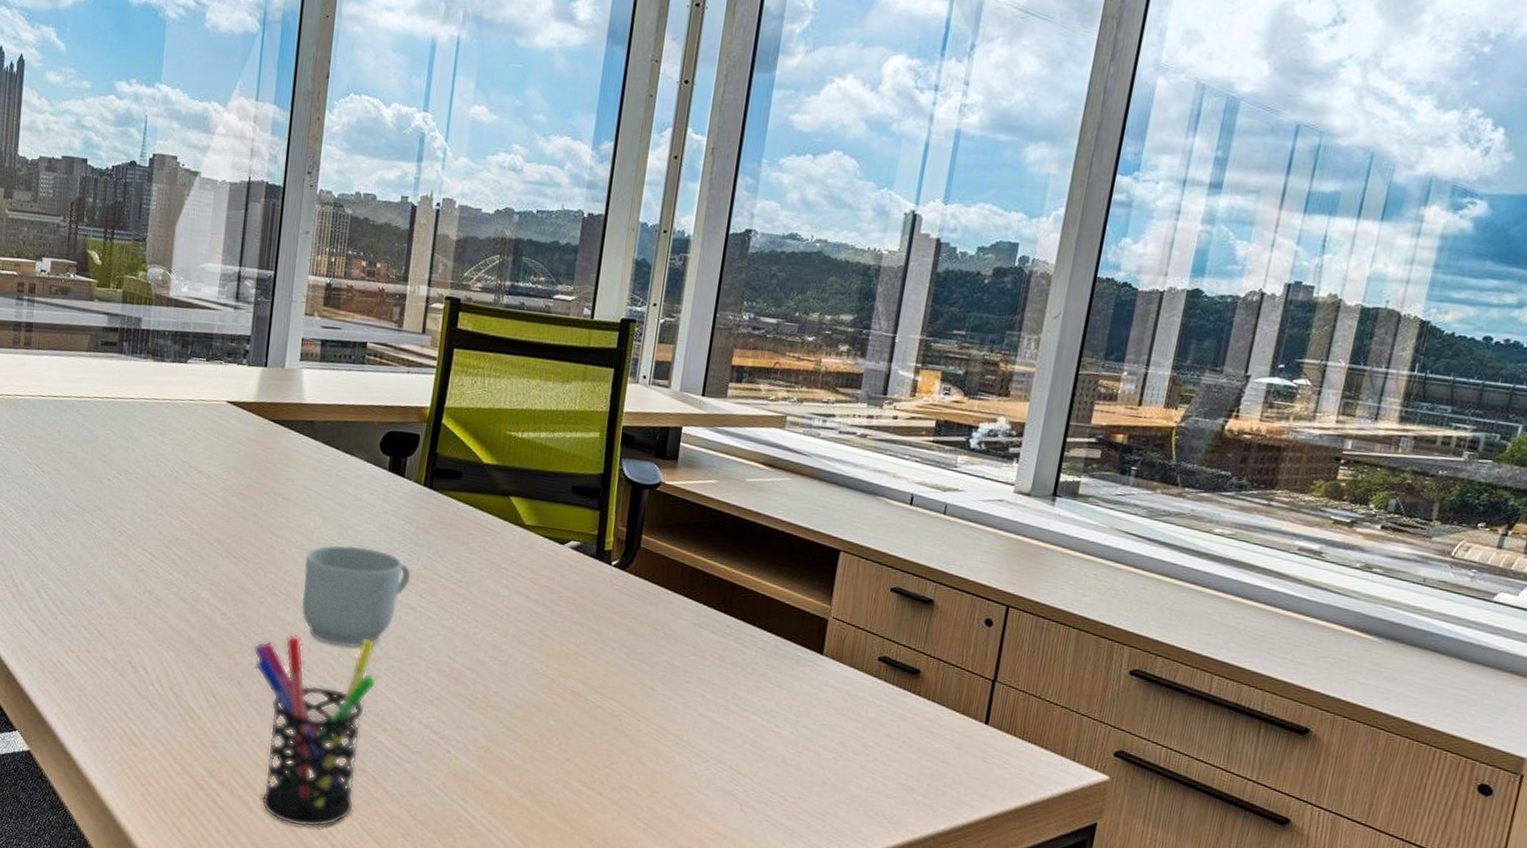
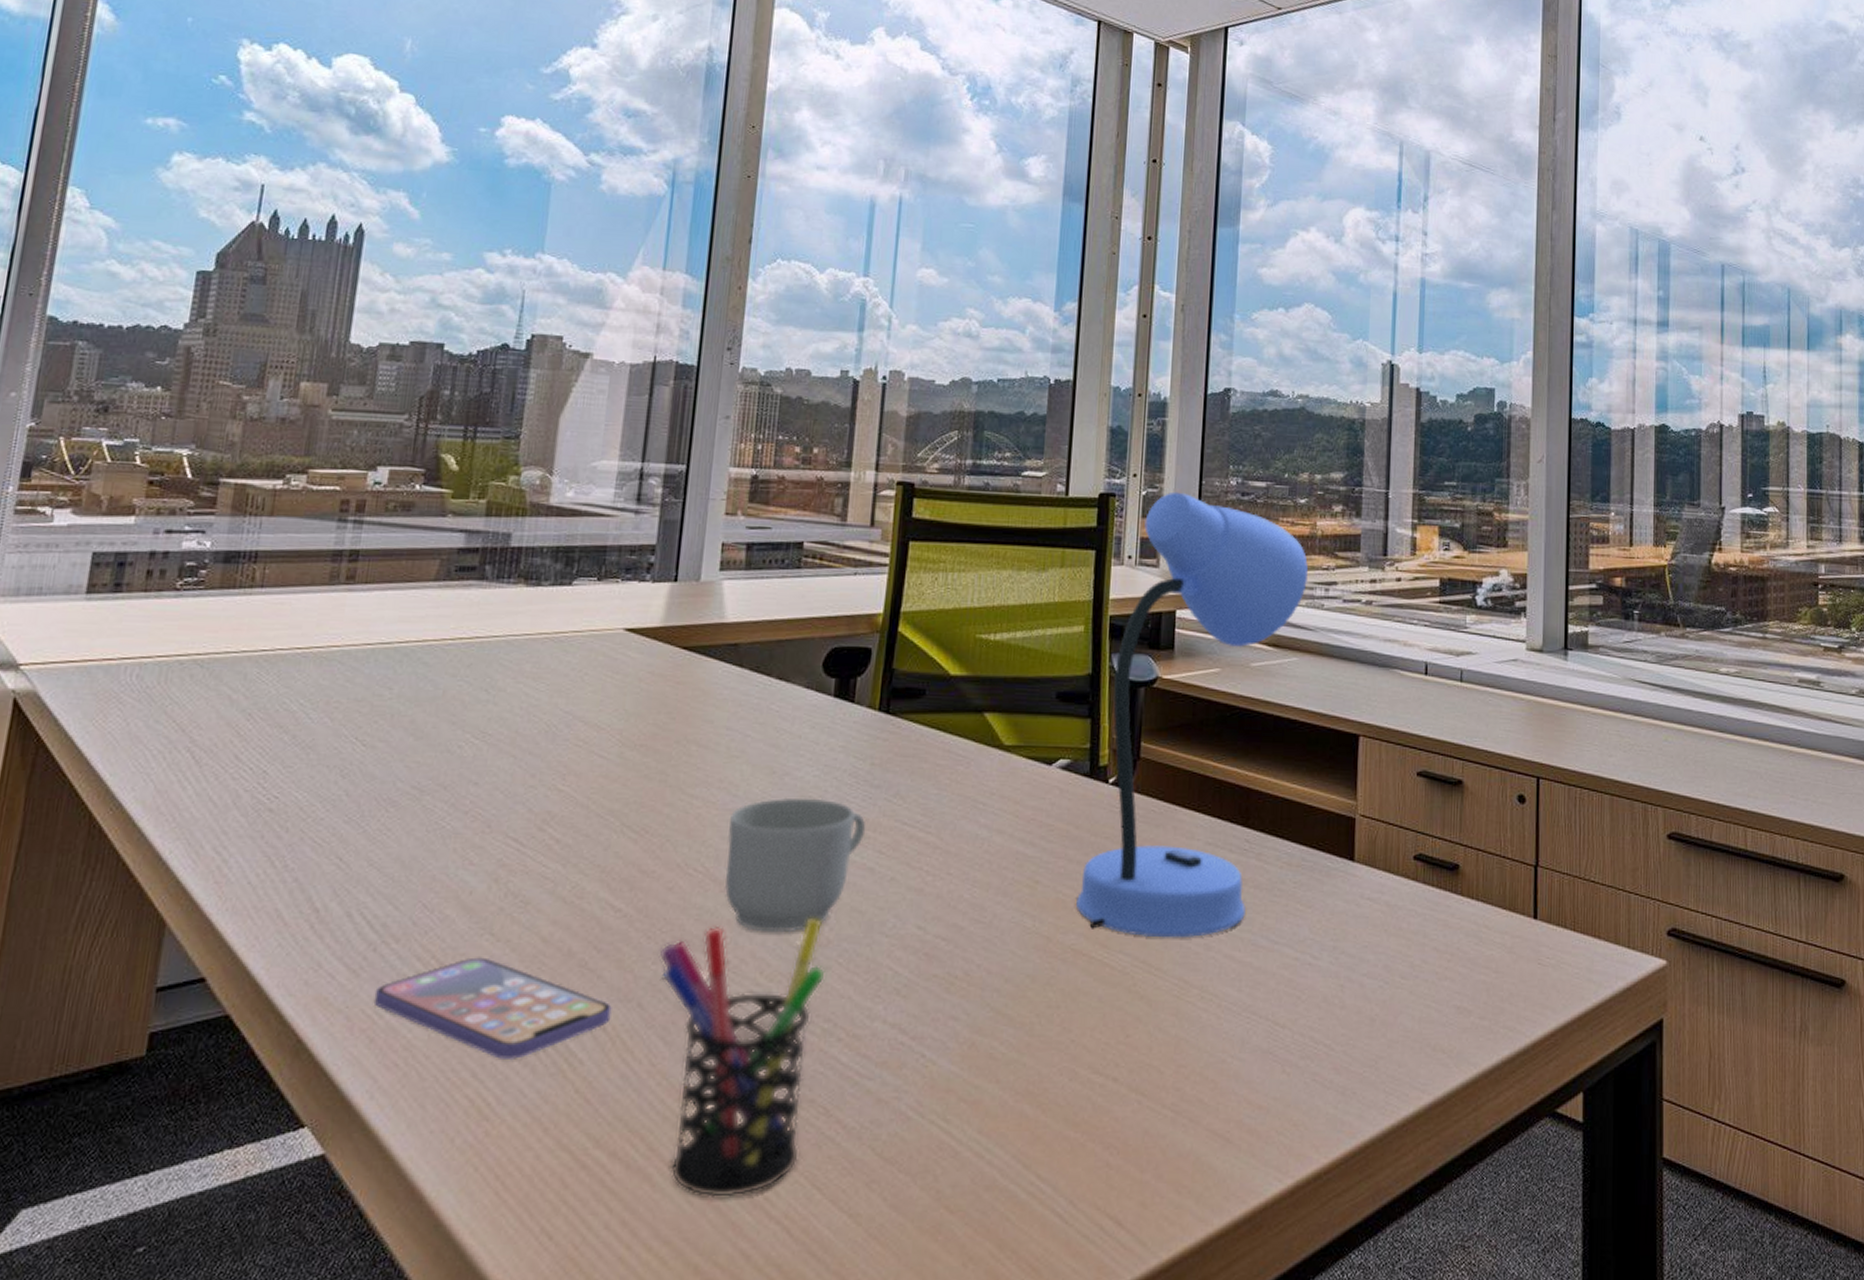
smartphone: none [57,633,220,708] -> present [373,957,612,1059]
desk lamp: none [577,322,809,696] -> present [1076,491,1308,938]

